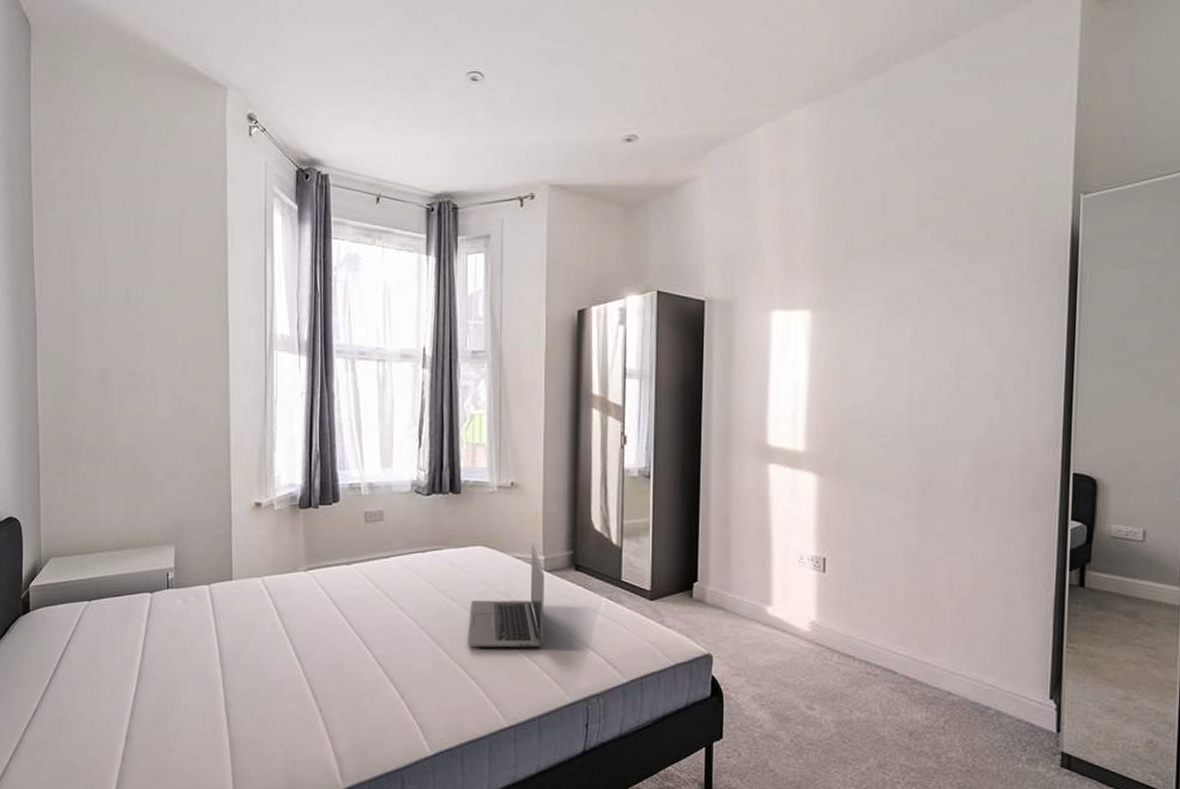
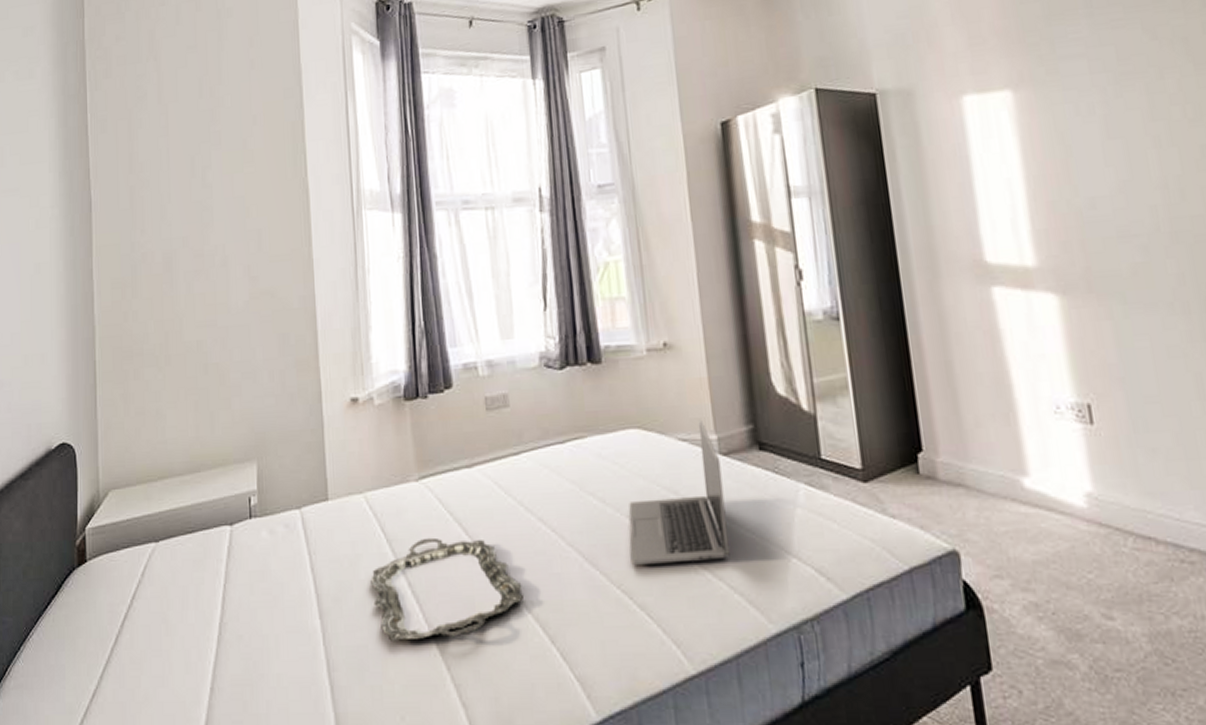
serving tray: none [263,614,382,689] -> present [371,537,523,641]

